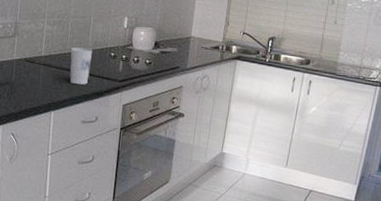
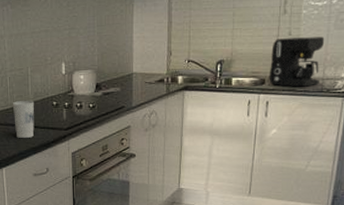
coffee maker: none [313,25,365,72] -> present [269,36,325,87]

